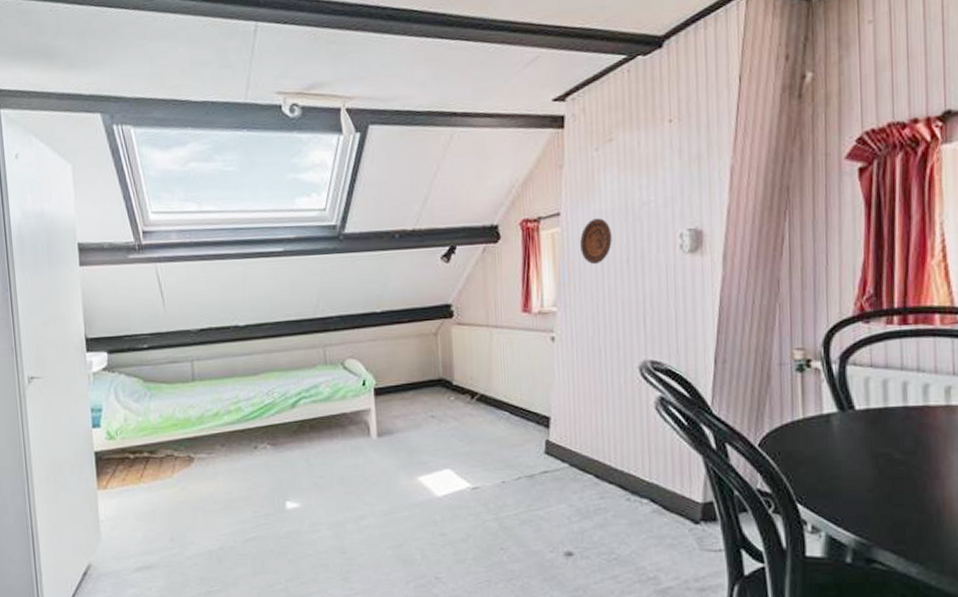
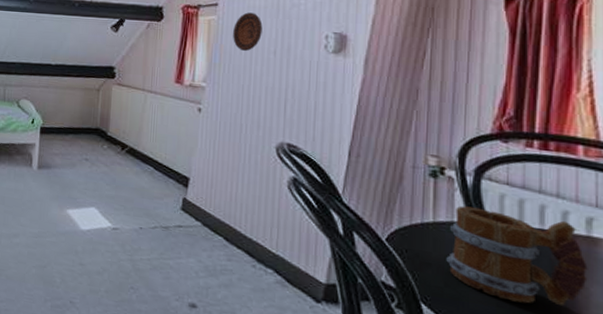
mug: none [818,394,949,484] -> present [446,206,588,306]

